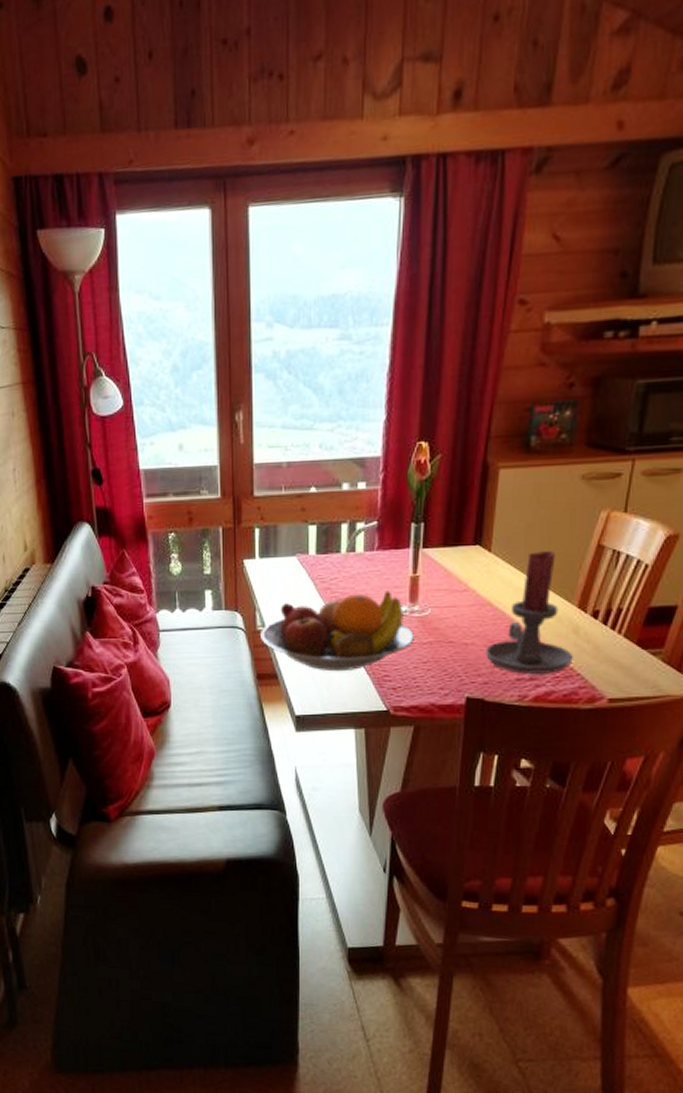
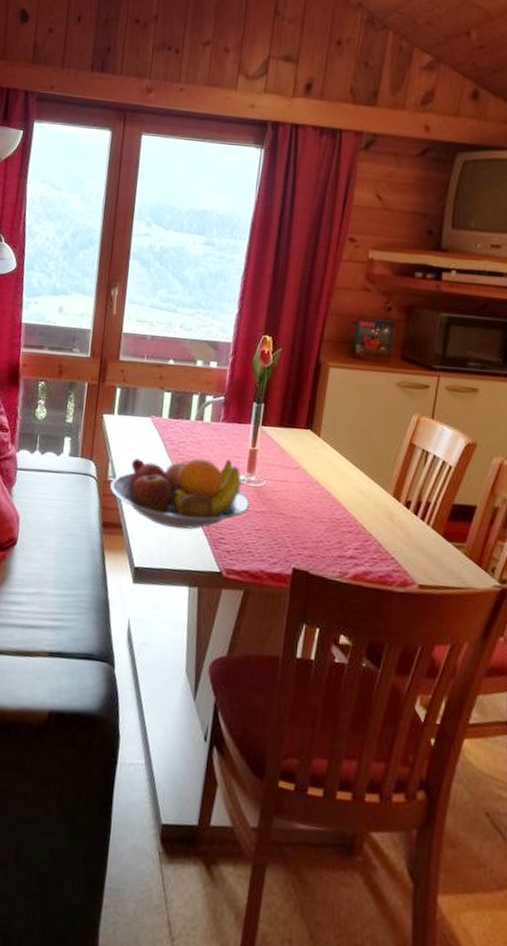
candle holder: present [486,550,573,675] -> none [312,442,388,555]

